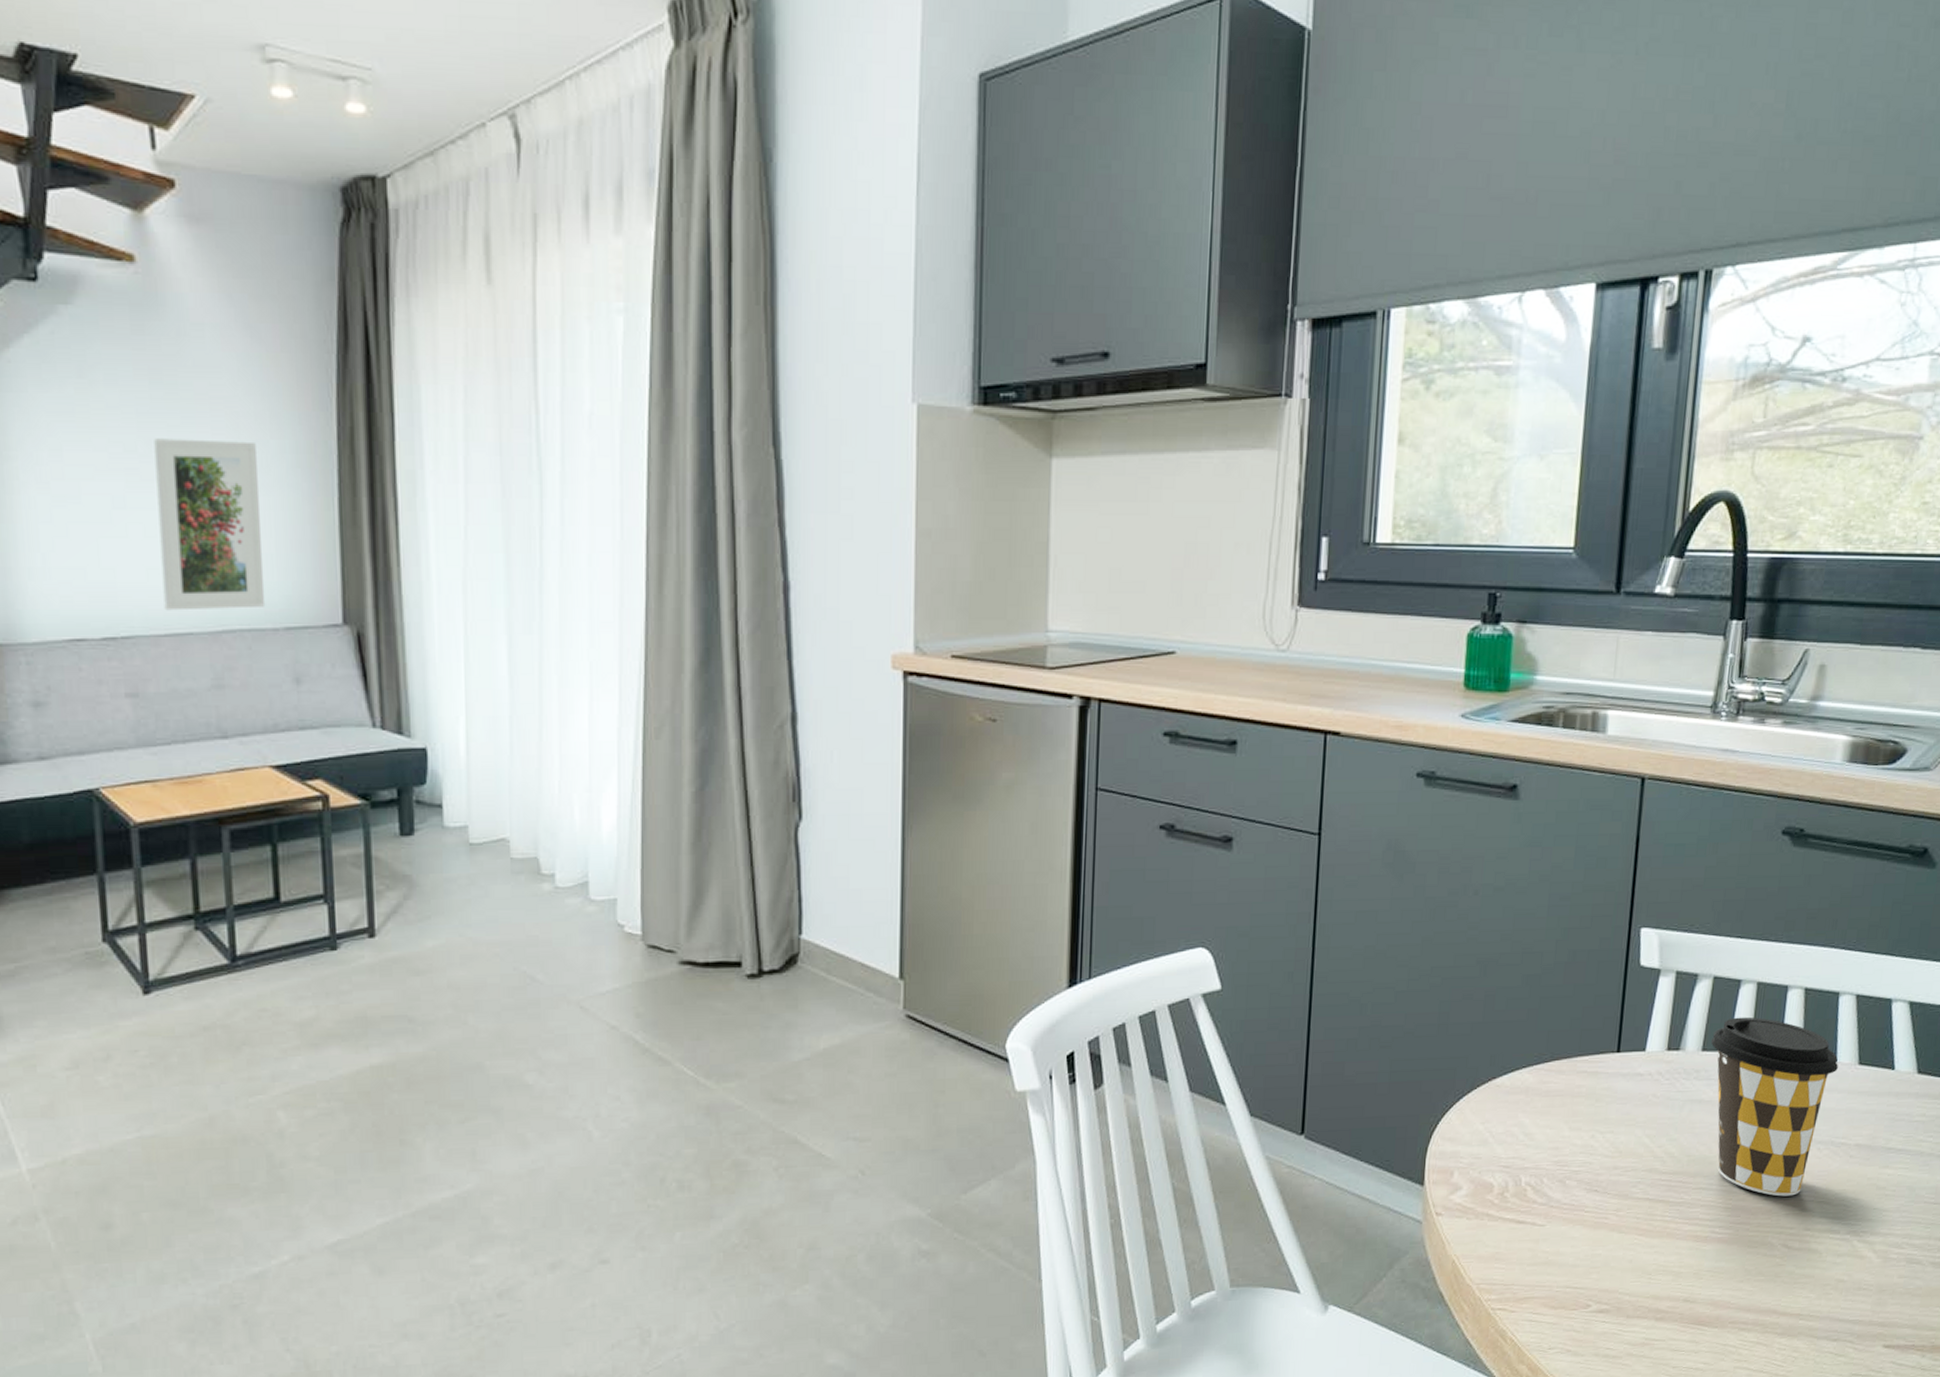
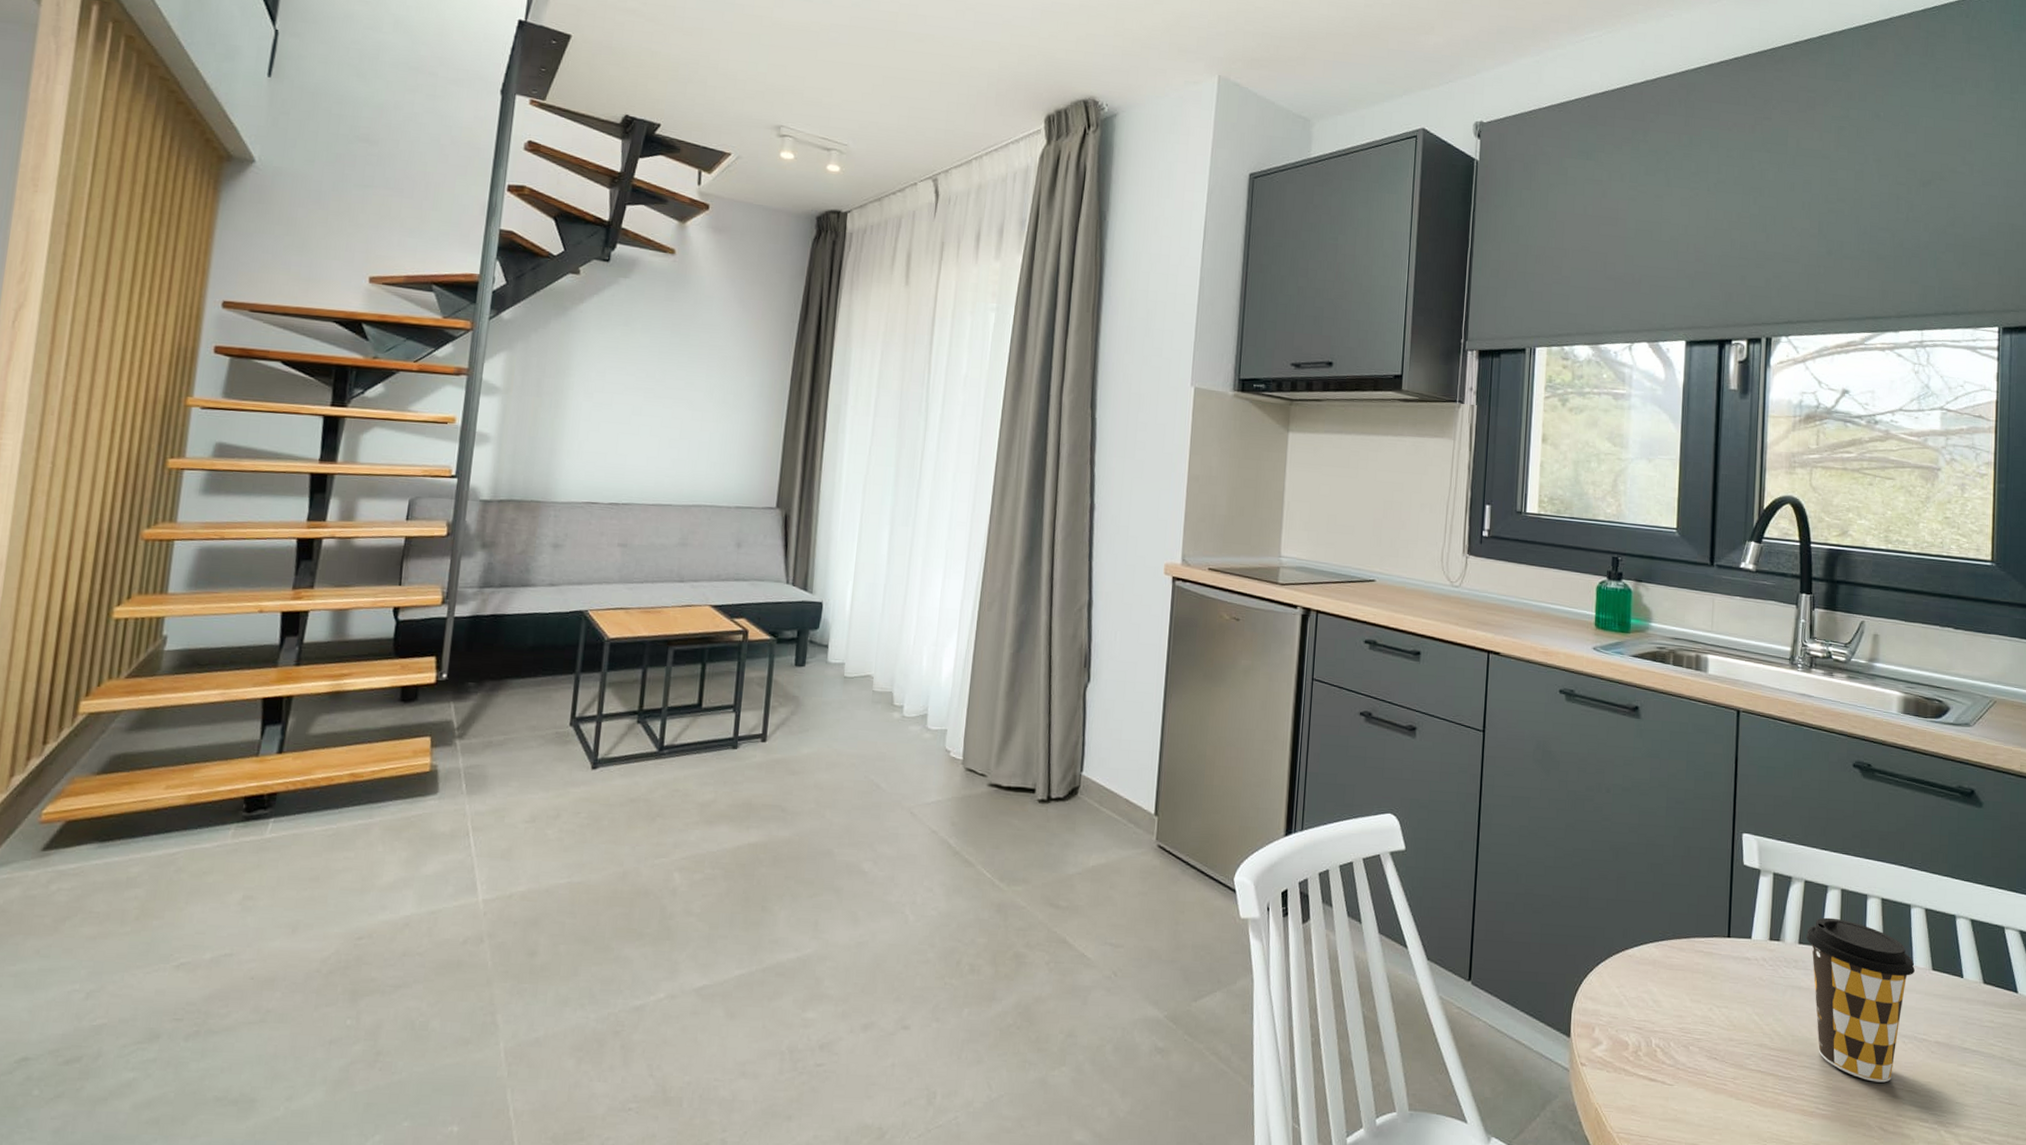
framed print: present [154,438,266,611] -> none [655,370,735,491]

